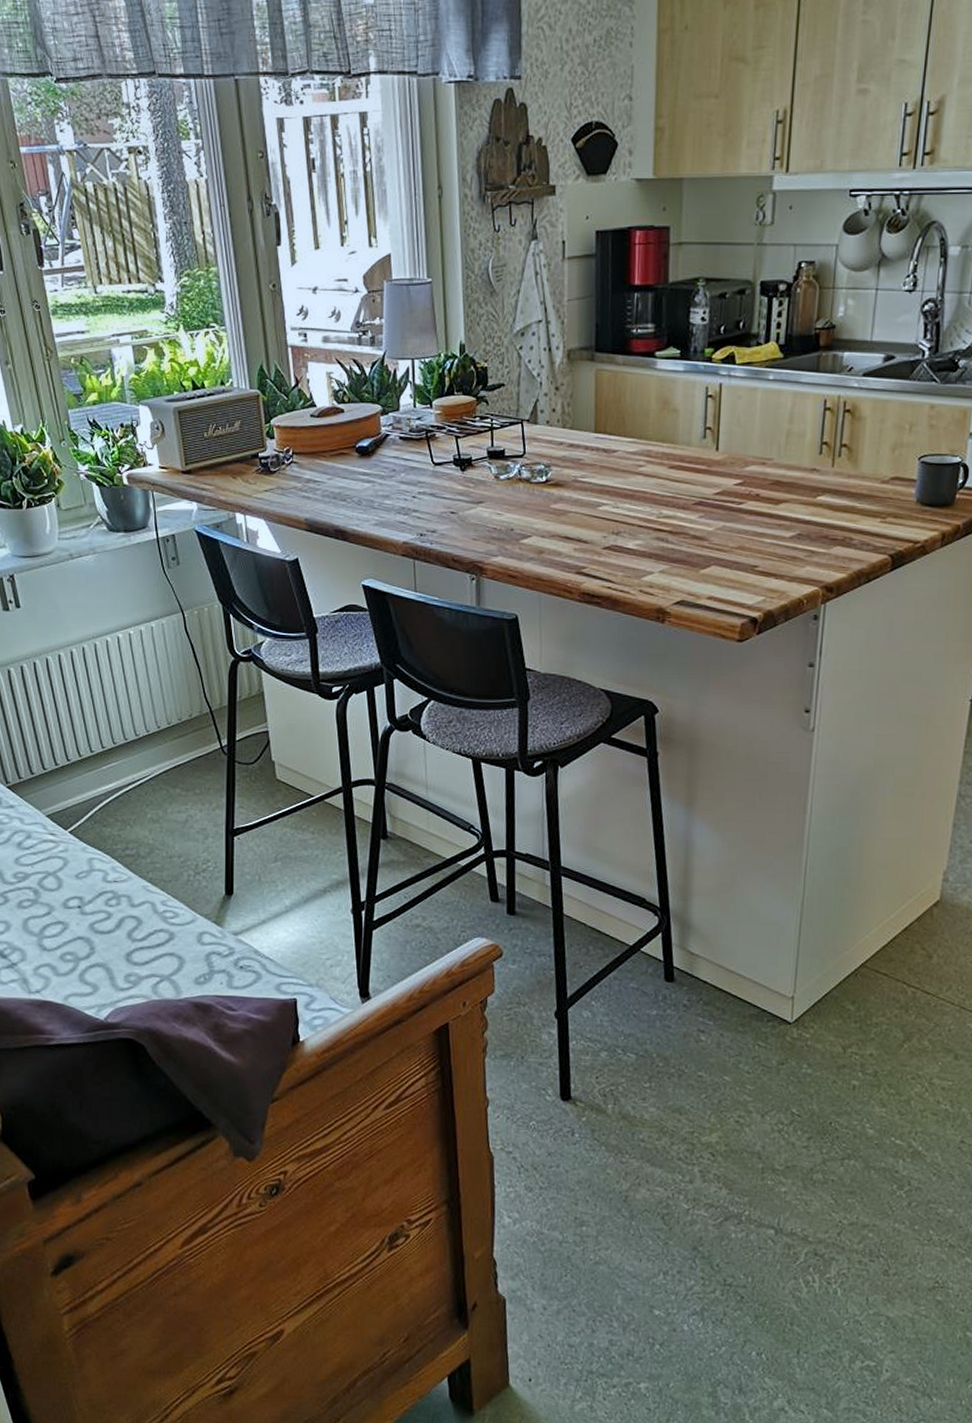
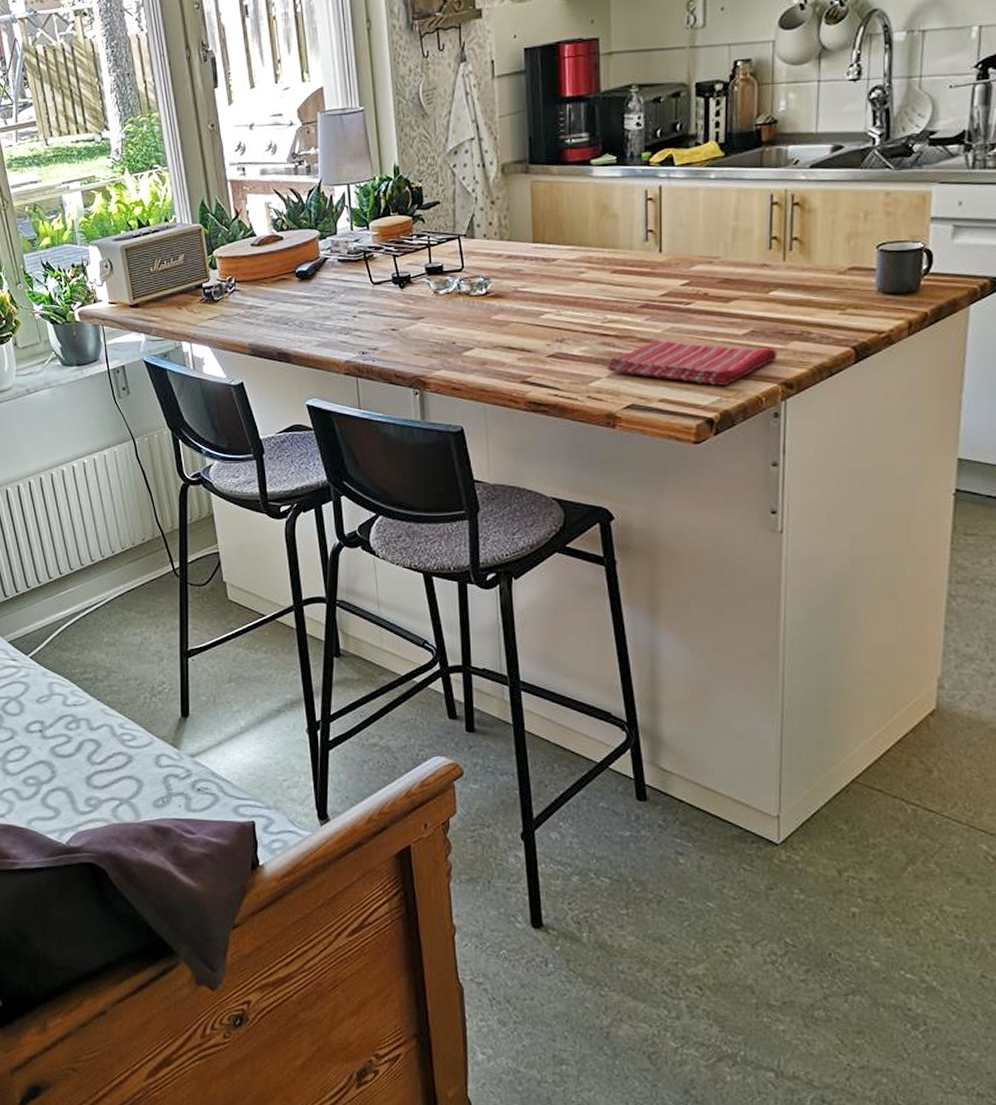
dish towel: none [659,538,821,587] -> present [606,340,778,386]

